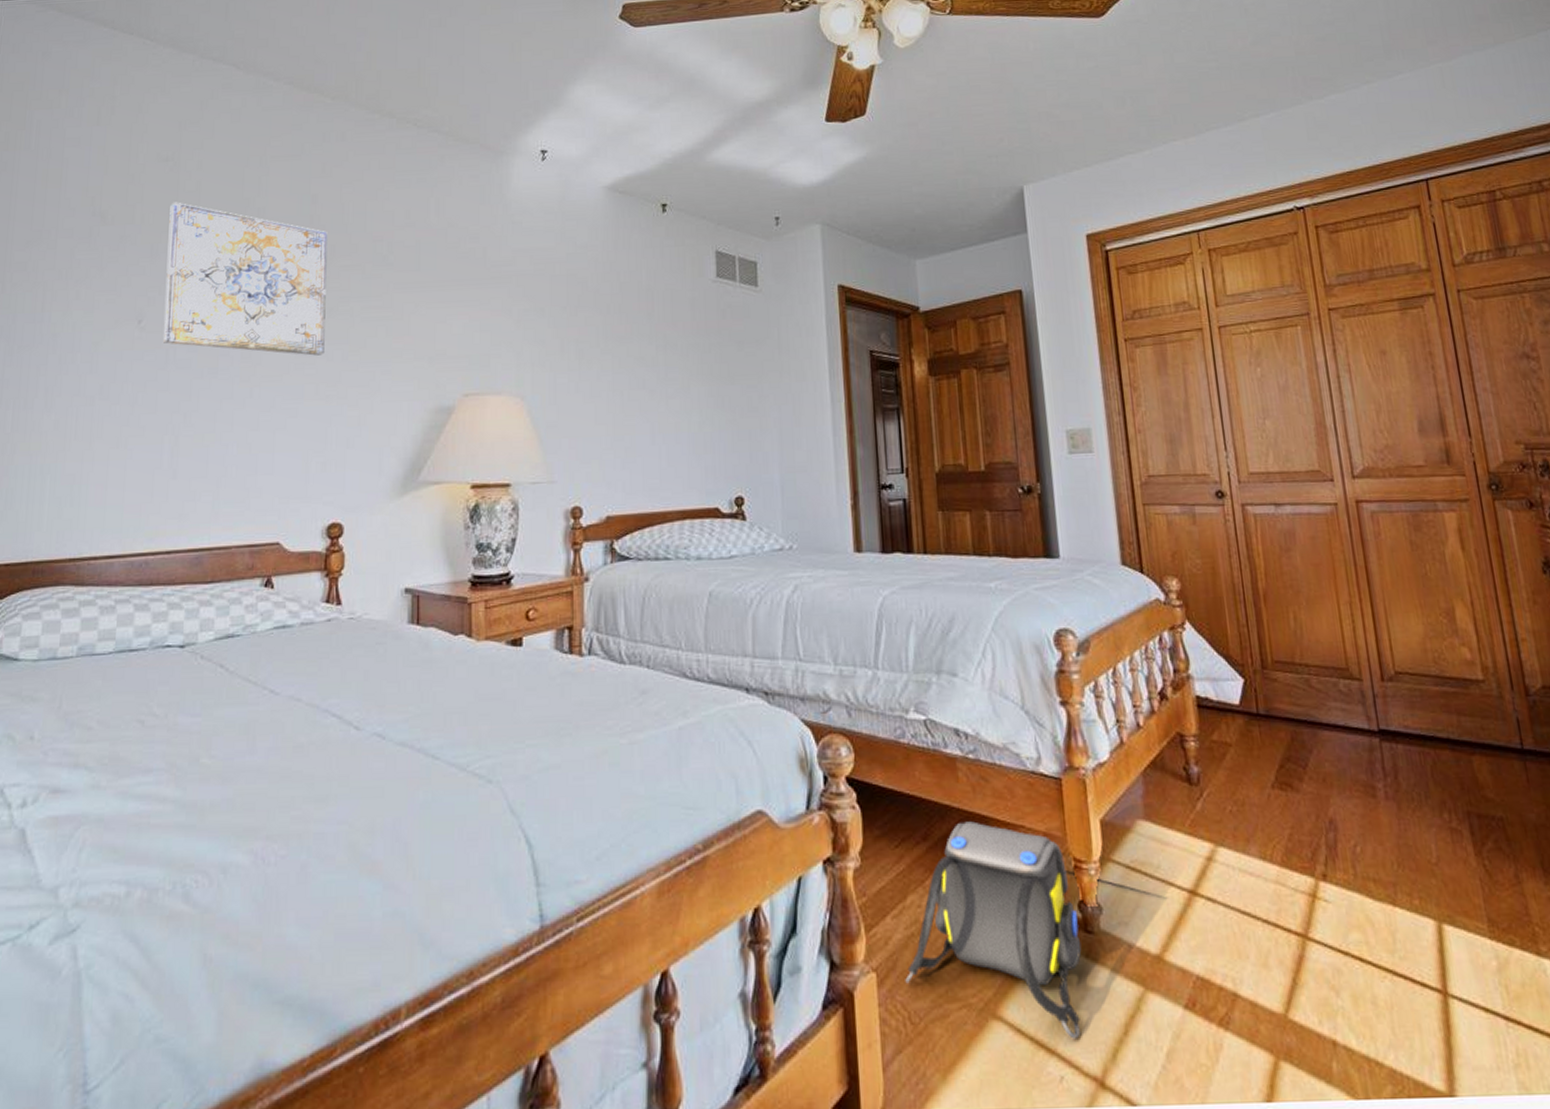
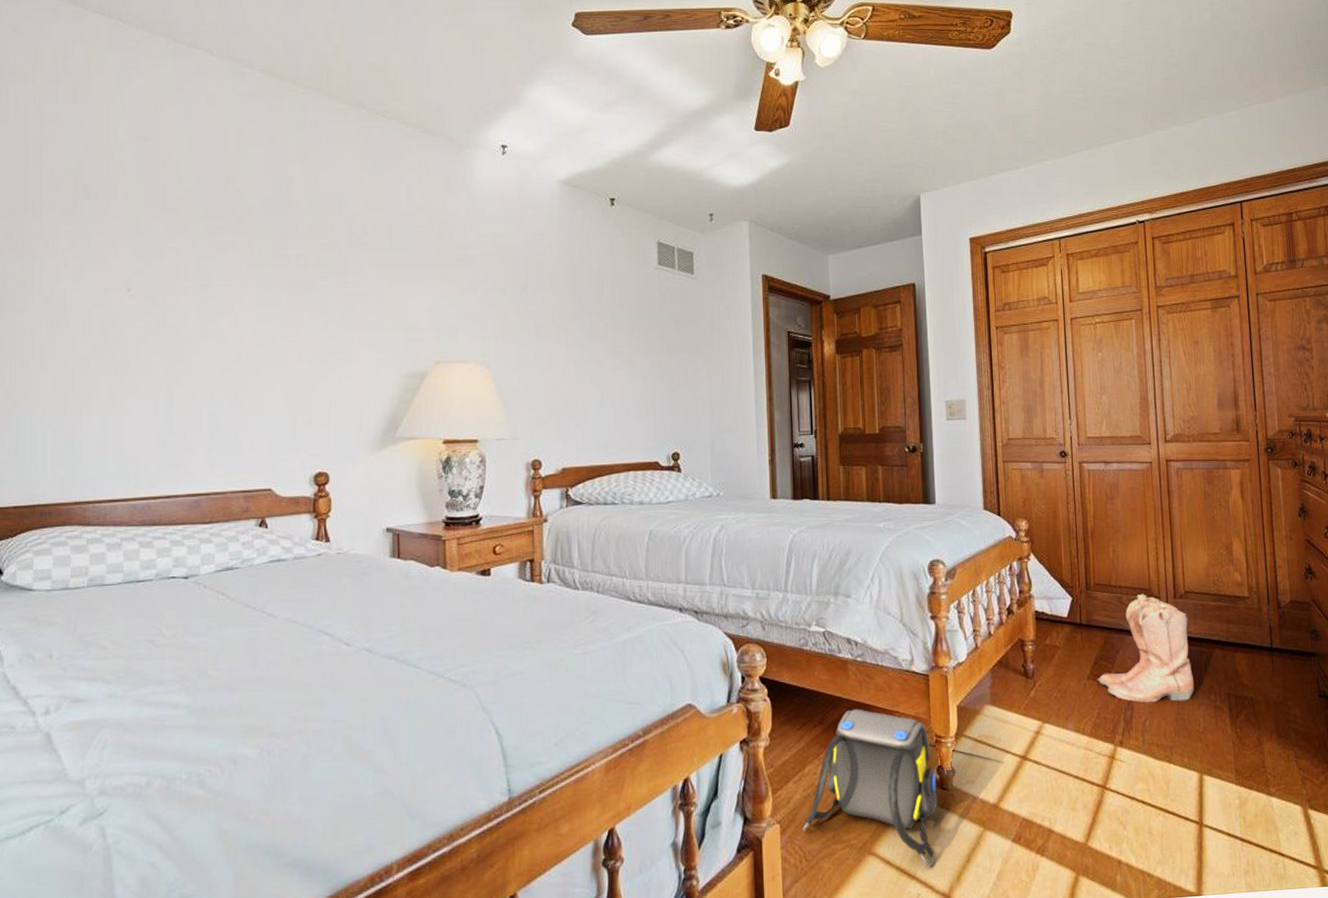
wall art: present [163,202,328,356] -> none [152,179,306,325]
boots: none [1285,674,1420,822] -> present [1097,593,1195,703]

